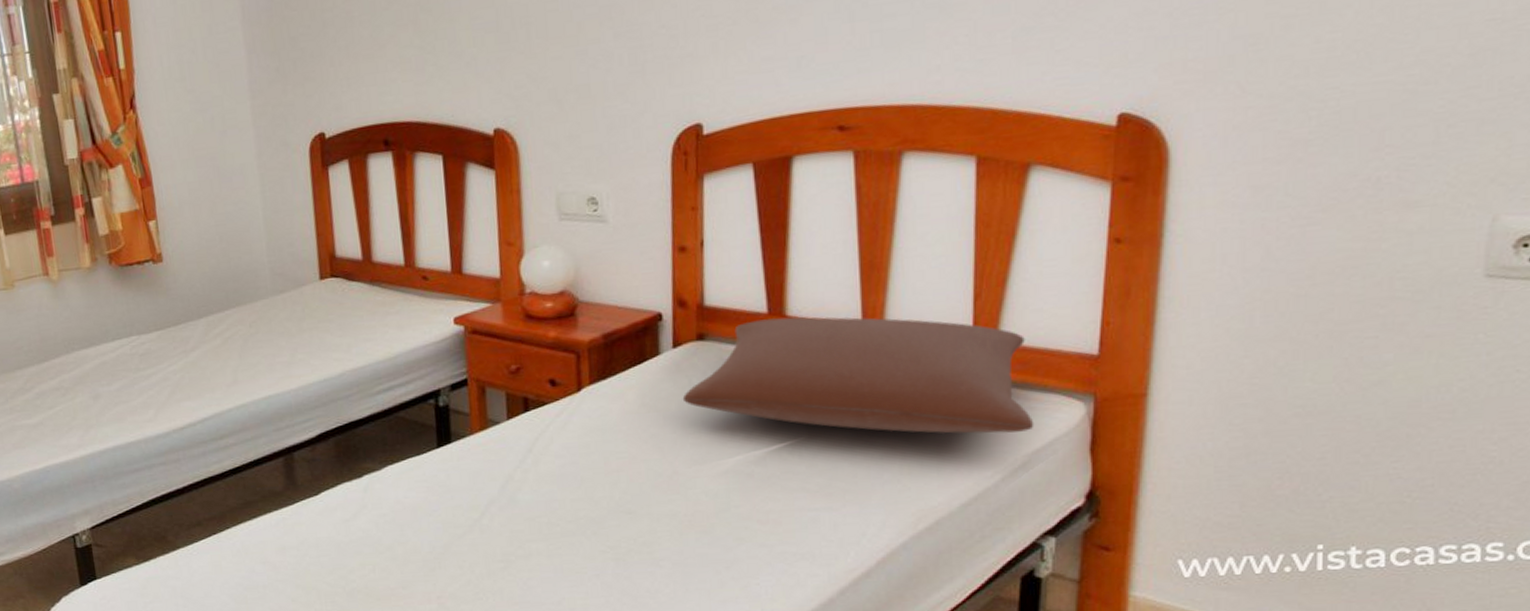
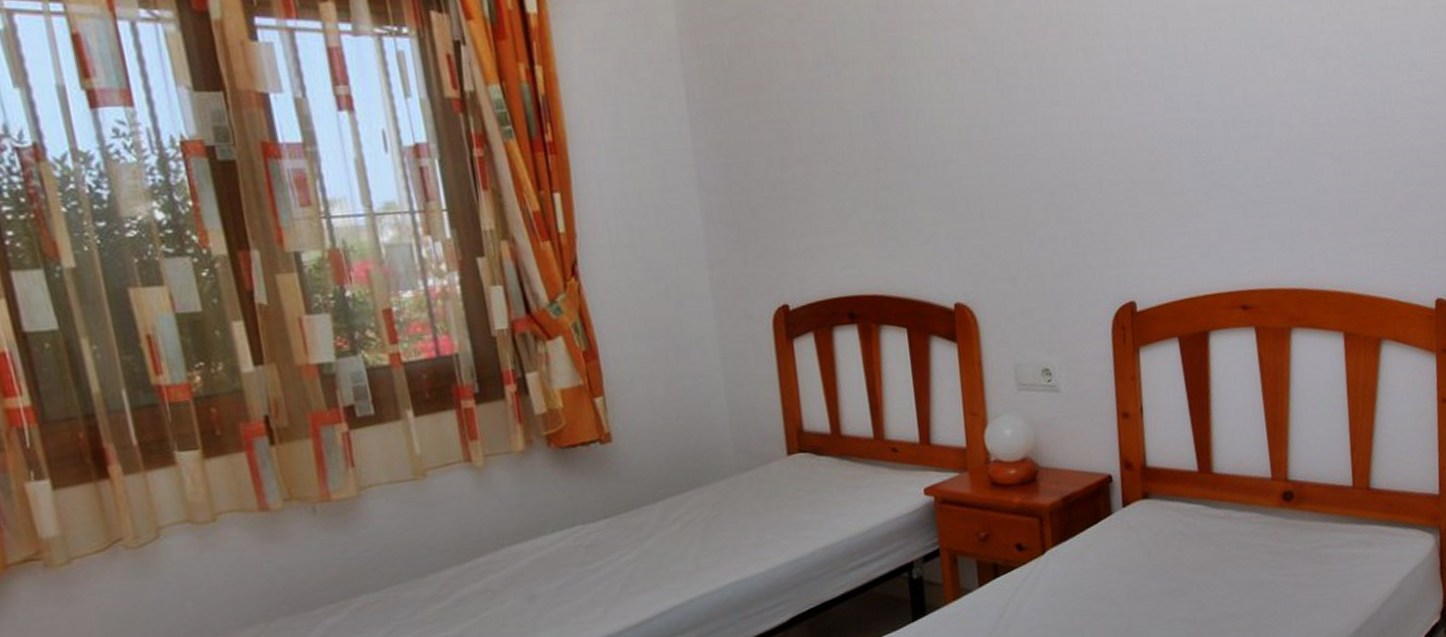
pillow: present [682,317,1034,434] -> none [1133,471,1401,571]

